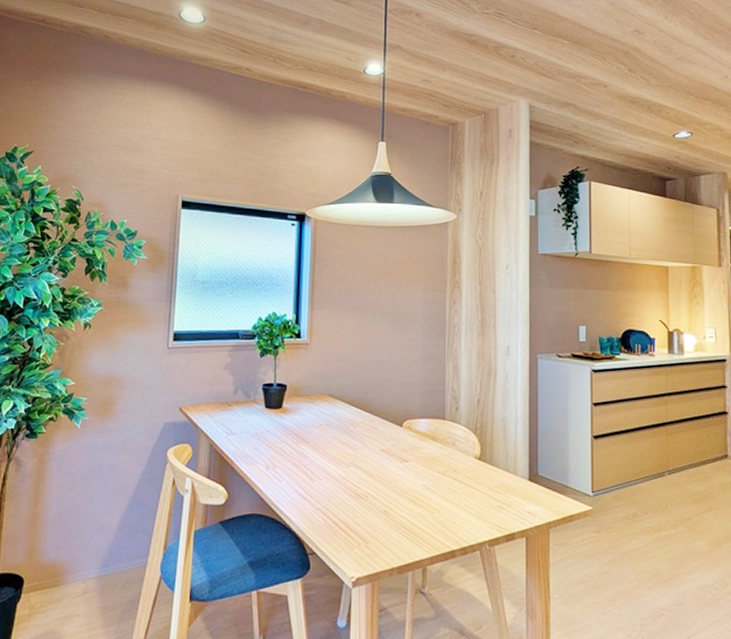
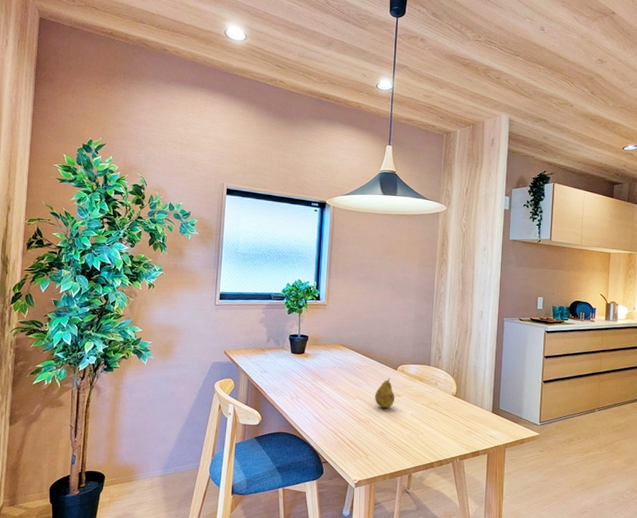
fruit: none [375,437,401,479] -> present [375,378,395,409]

